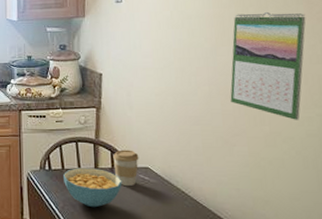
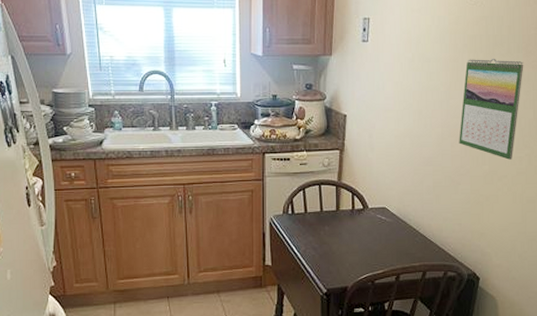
cereal bowl: present [64,168,122,208] -> none [306,210,361,249]
coffee cup: present [113,149,139,186] -> none [354,191,378,226]

